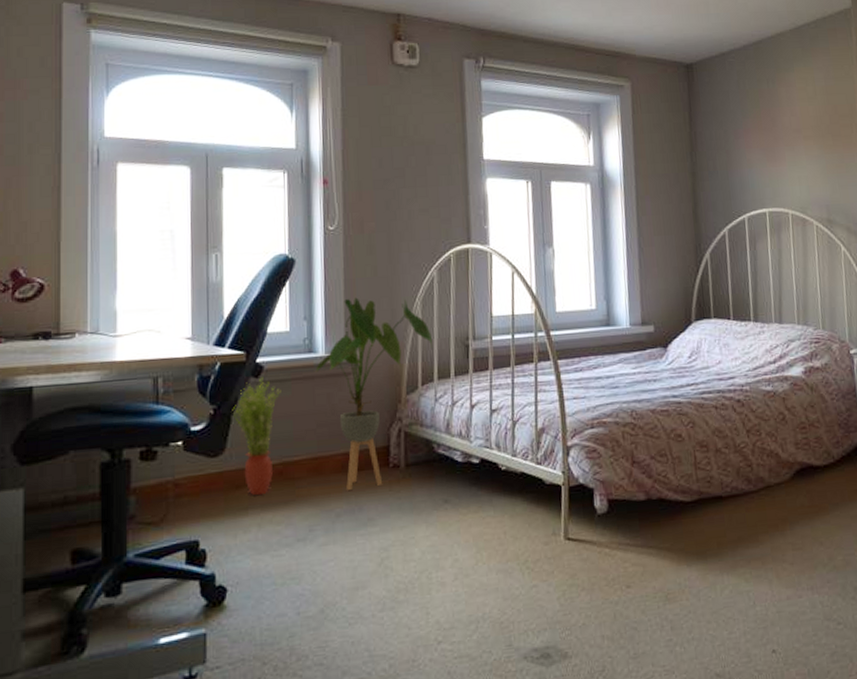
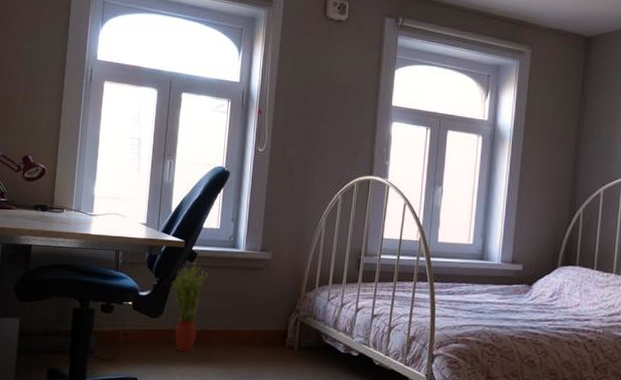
house plant: present [315,297,433,490] -> none [236,208,332,360]

